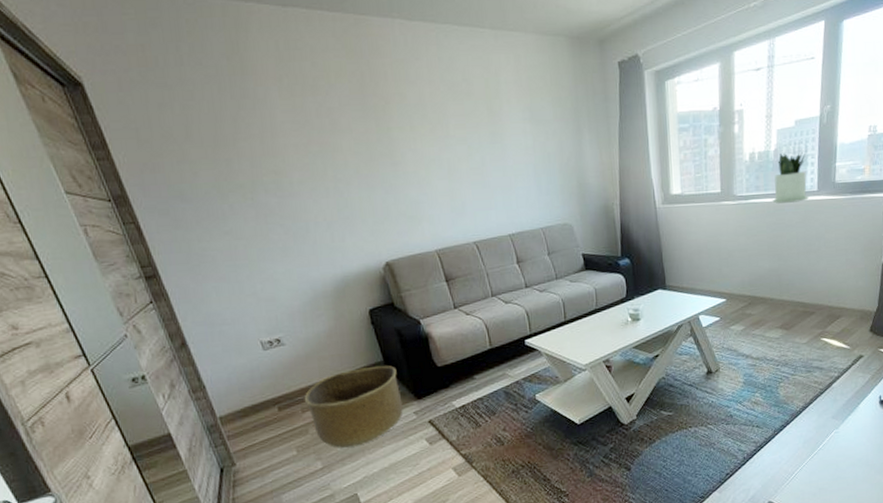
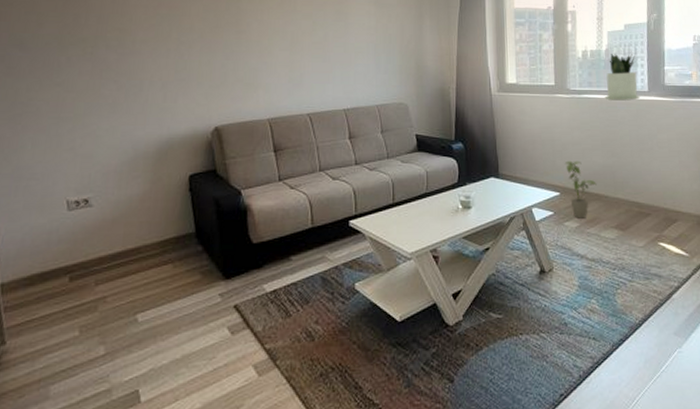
basket: present [304,365,403,448] -> none [100,238,209,331]
house plant: none [731,267,762,322] -> present [565,160,597,218]

